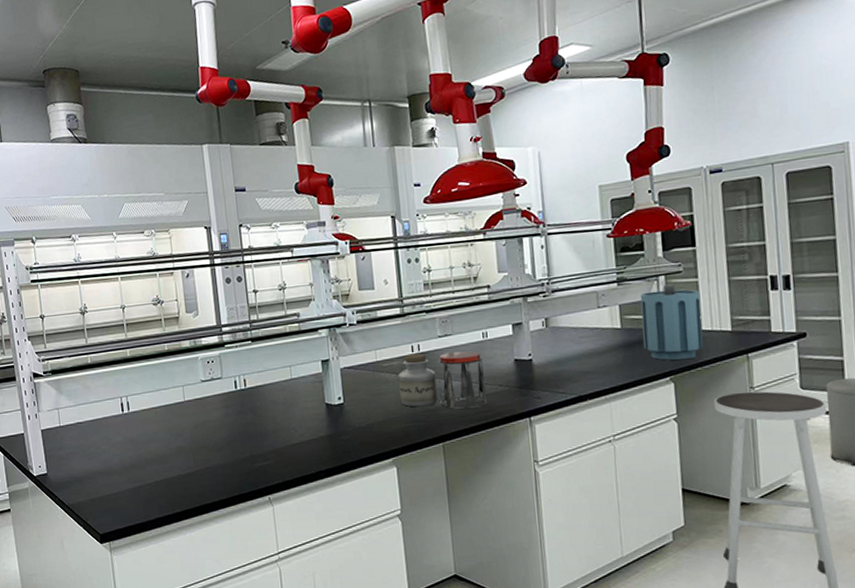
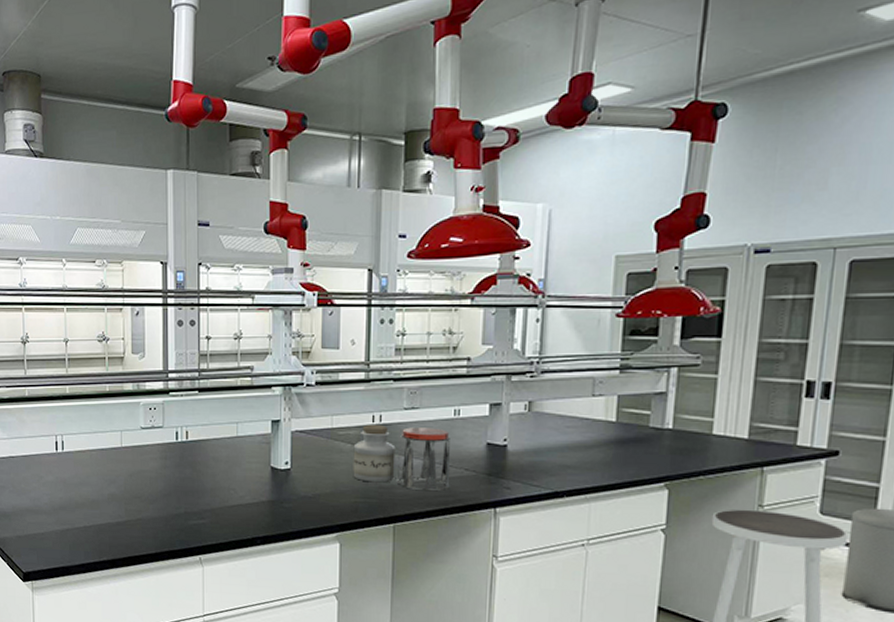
container: present [640,284,704,361] -> none [638,378,718,466]

